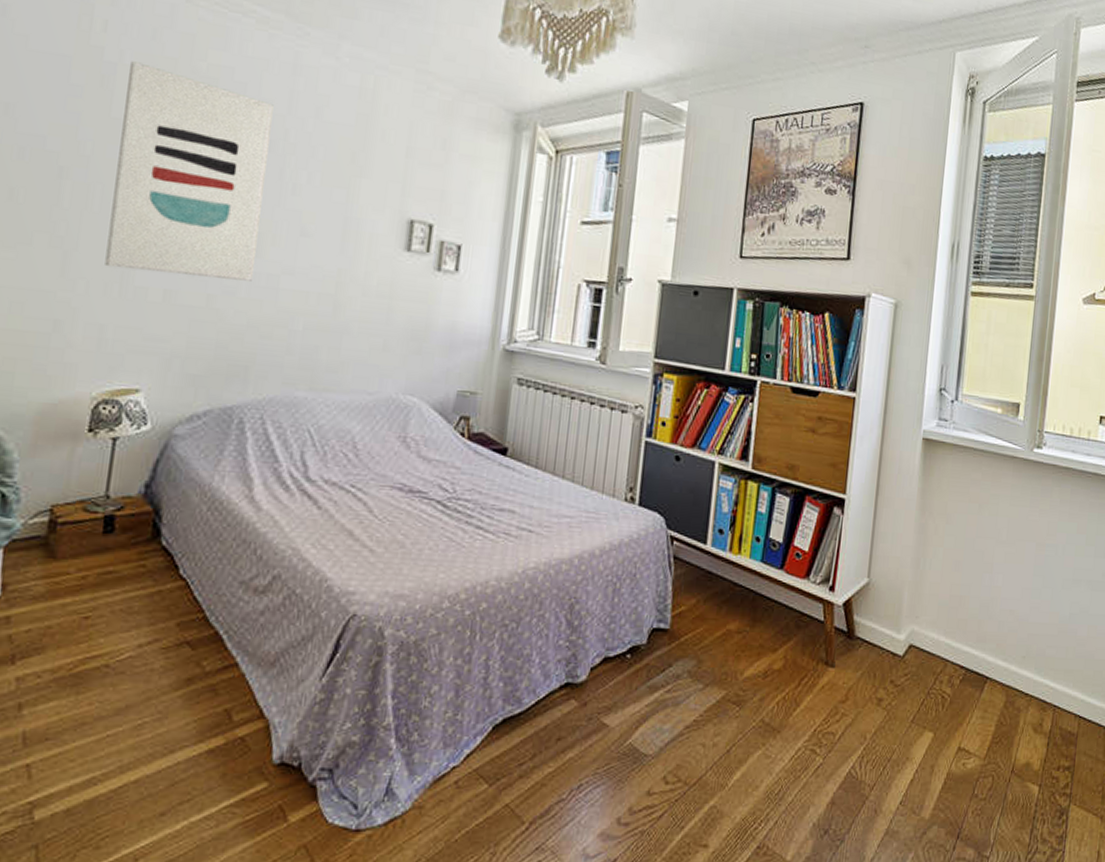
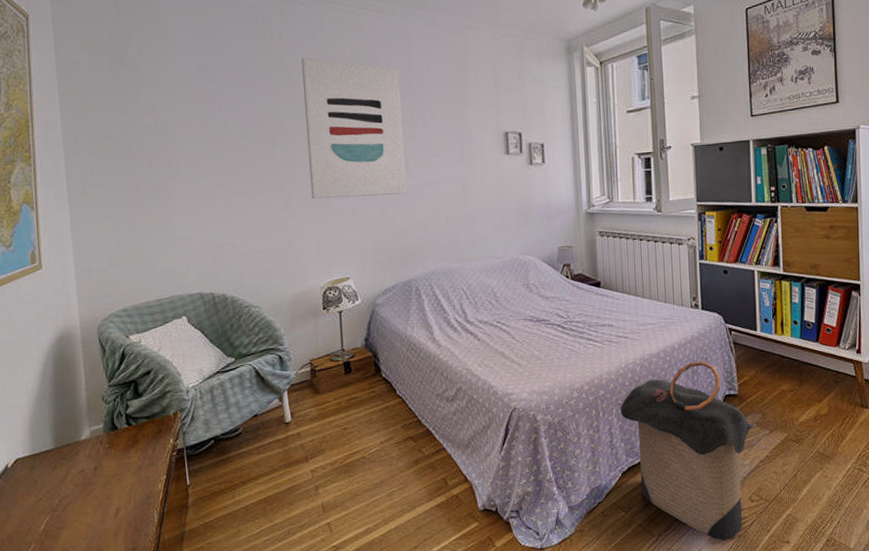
laundry hamper: none [505,576,685,838] -> present [620,361,754,541]

